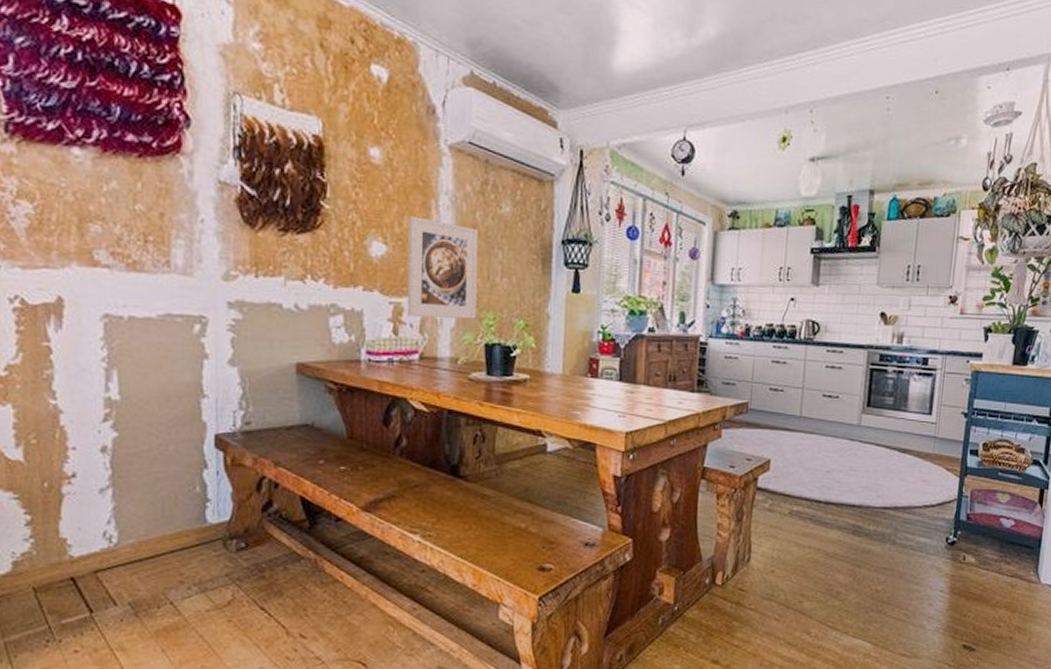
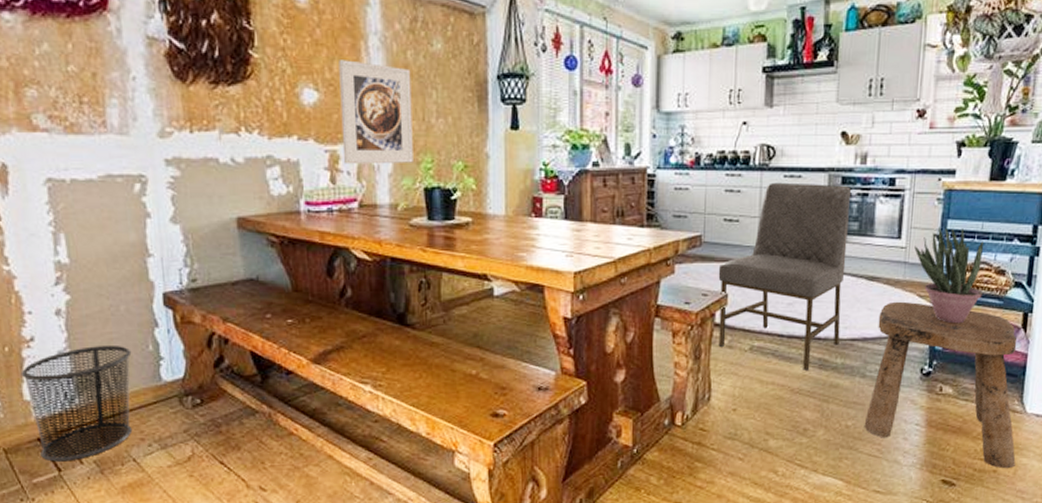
waste bin: none [58,485,178,603] -> present [20,346,133,462]
chair: none [760,356,888,536] -> present [718,182,852,370]
stool: none [892,473,1034,636] -> present [864,301,1018,469]
potted plant: none [943,406,1006,497] -> present [914,227,983,324]

